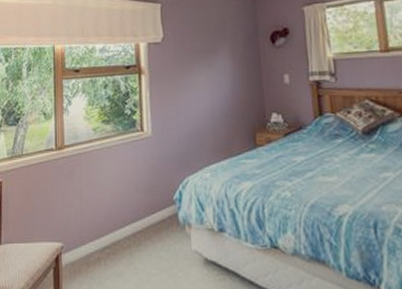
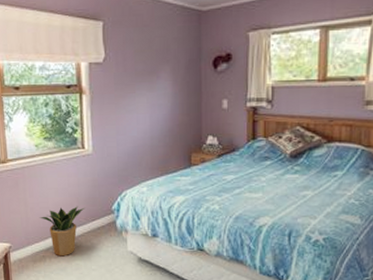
potted plant: none [94,196,144,258] -> present [39,206,85,257]

